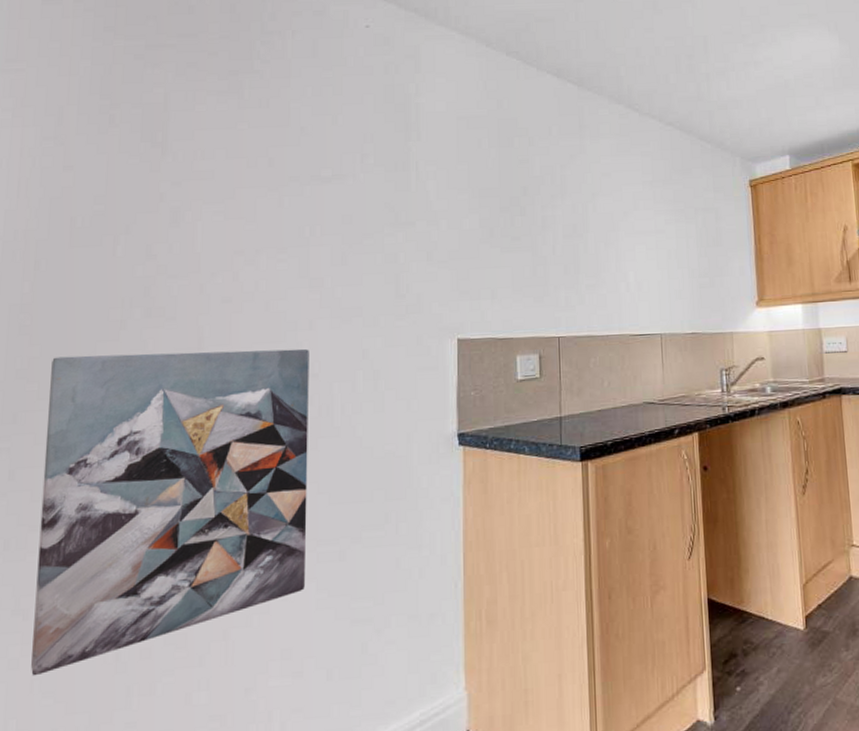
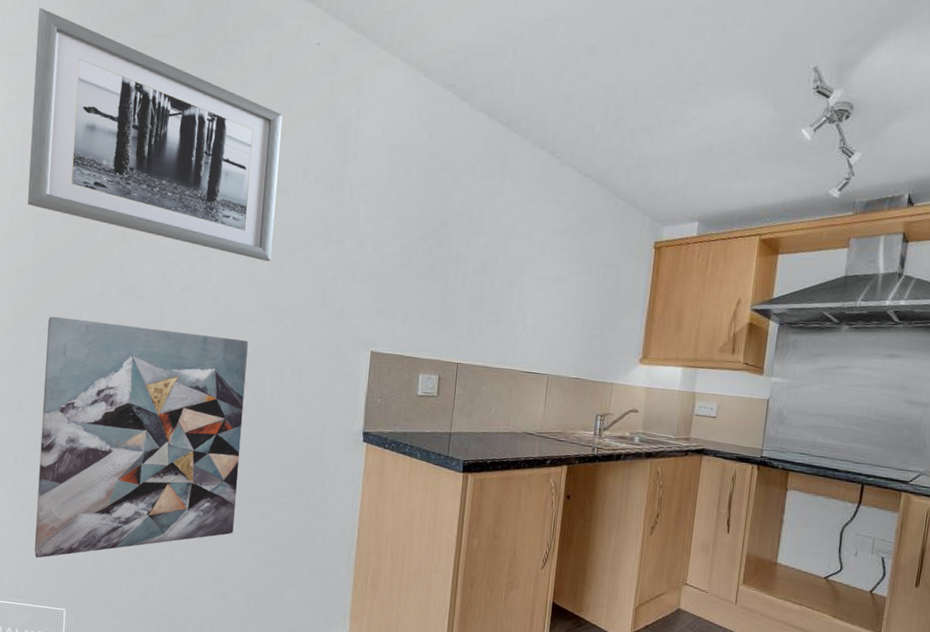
wall art: none [25,19,334,257] -> present [28,7,283,262]

